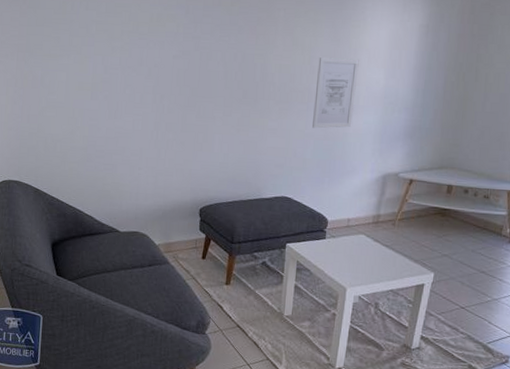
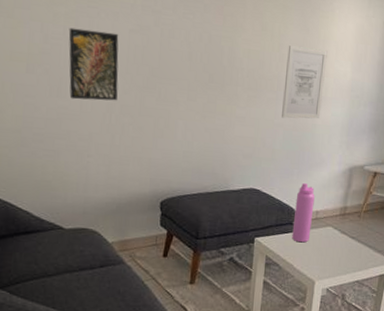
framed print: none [123,58,164,120] -> present [68,27,119,101]
water bottle: none [323,190,346,250] -> present [292,182,315,243]

